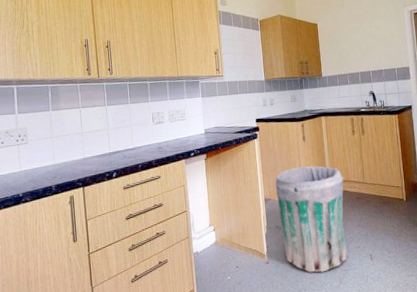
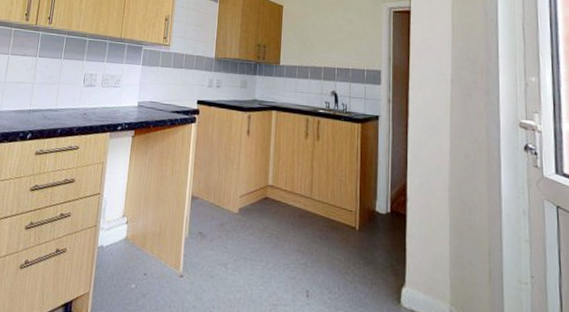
trash can: present [275,166,348,273] -> none [204,165,287,302]

